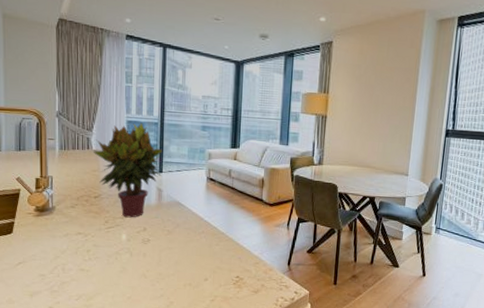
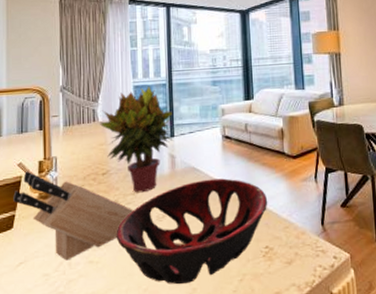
knife block: none [12,185,122,266] -> present [13,171,134,261]
decorative bowl: none [105,214,243,298] -> present [116,178,268,285]

